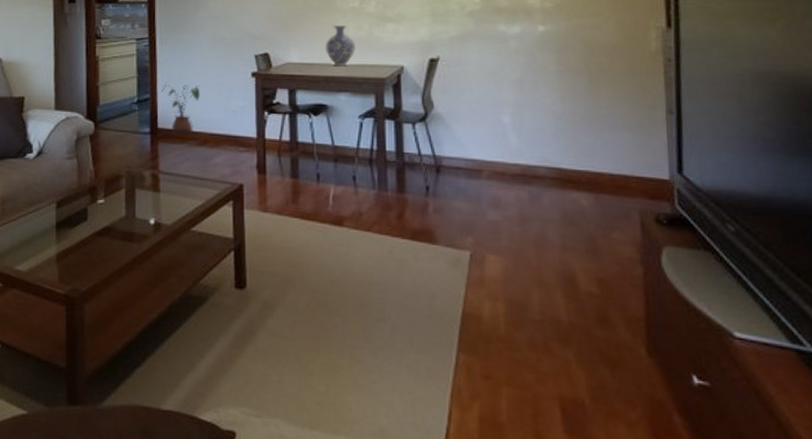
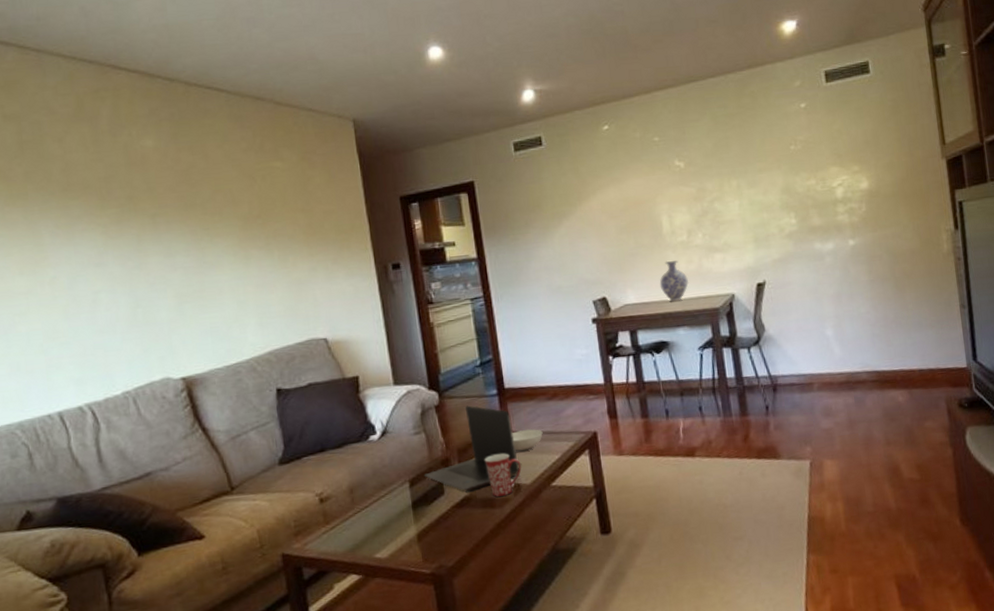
laptop computer: none [70,139,162,222] -> present [424,405,519,492]
mug: none [129,190,164,232] -> present [484,453,522,497]
bowl: none [159,171,189,192] -> present [512,429,543,452]
house plant: present [161,82,201,136] -> none [503,339,544,393]

